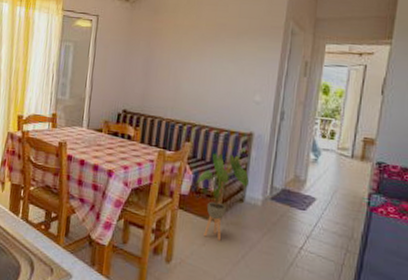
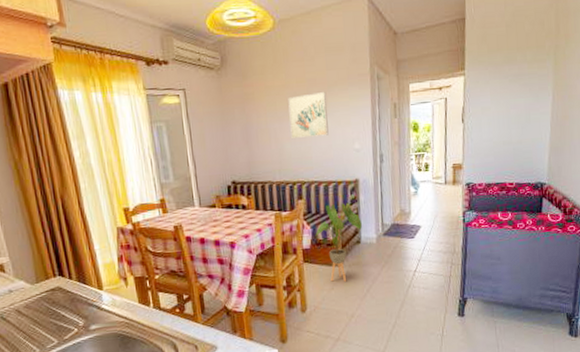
wall art: none [190,38,235,82] -> present [288,92,329,140]

